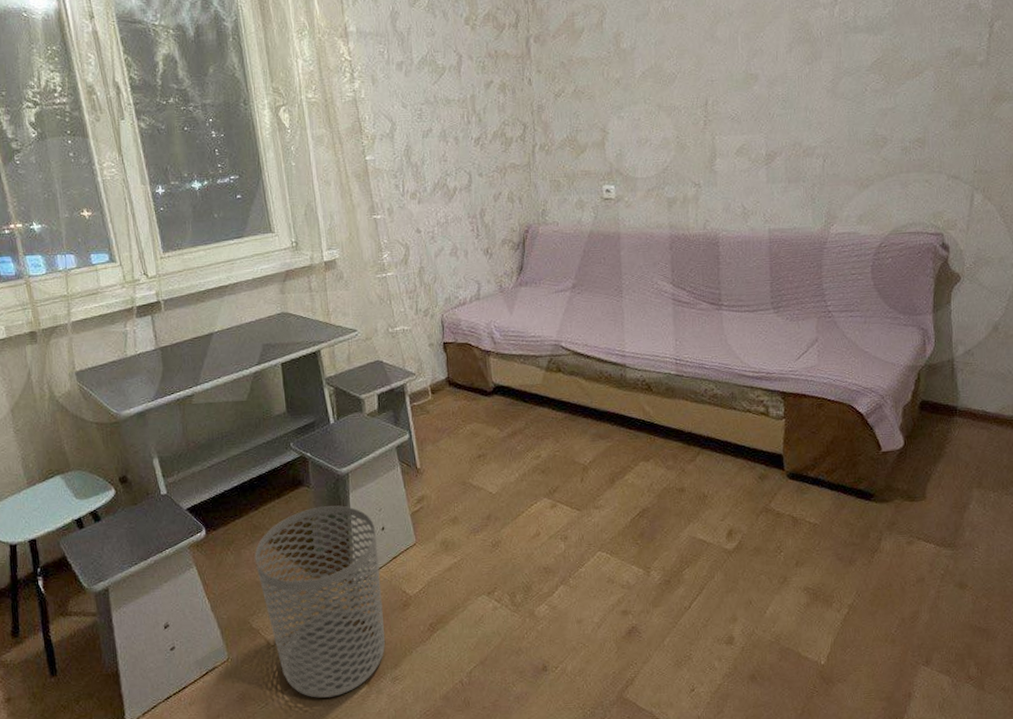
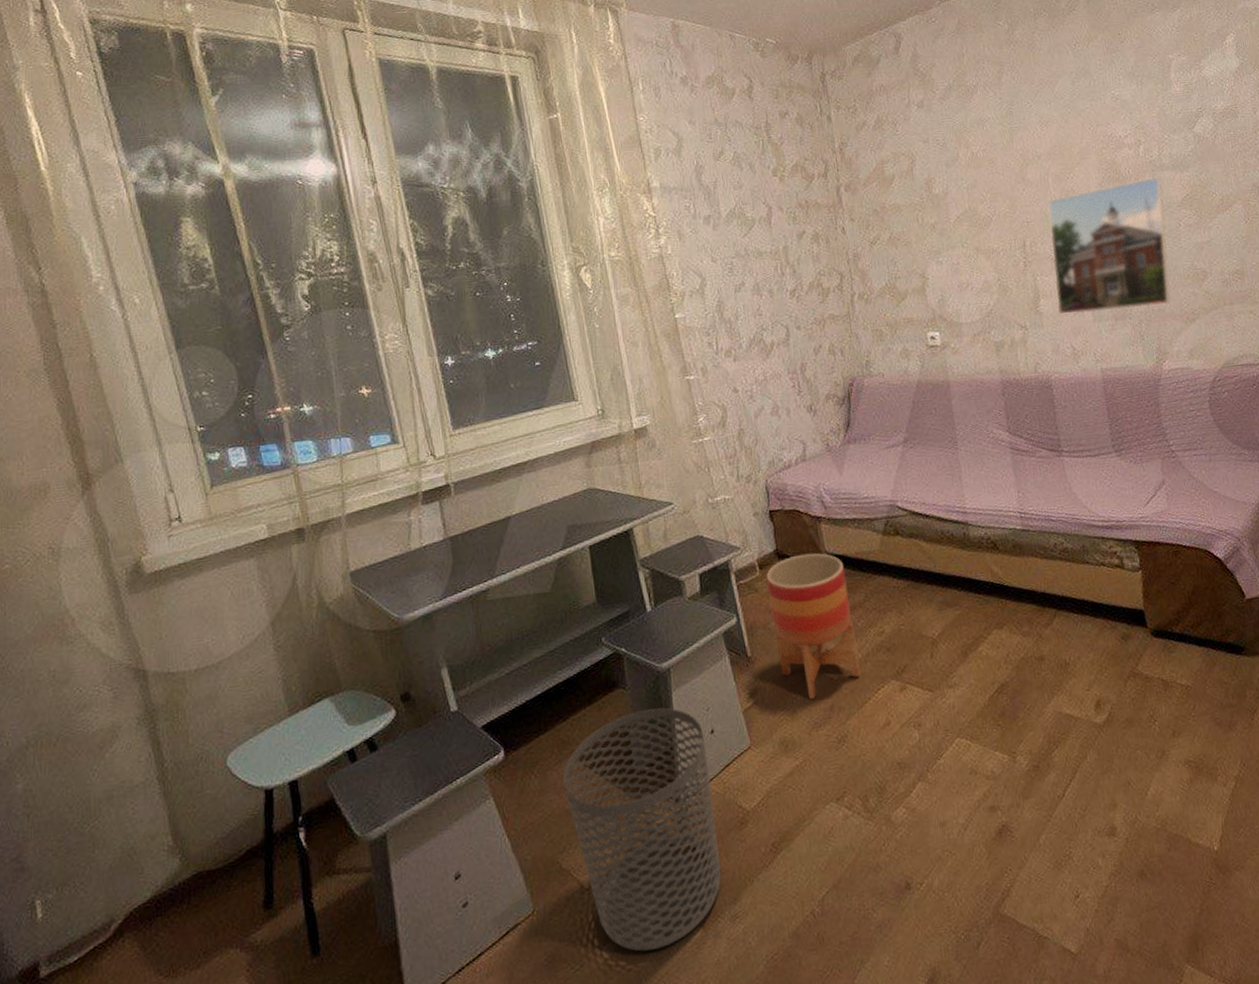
planter: none [437,383,516,509] -> present [766,553,860,699]
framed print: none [732,38,854,175] -> present [1047,176,1171,315]

